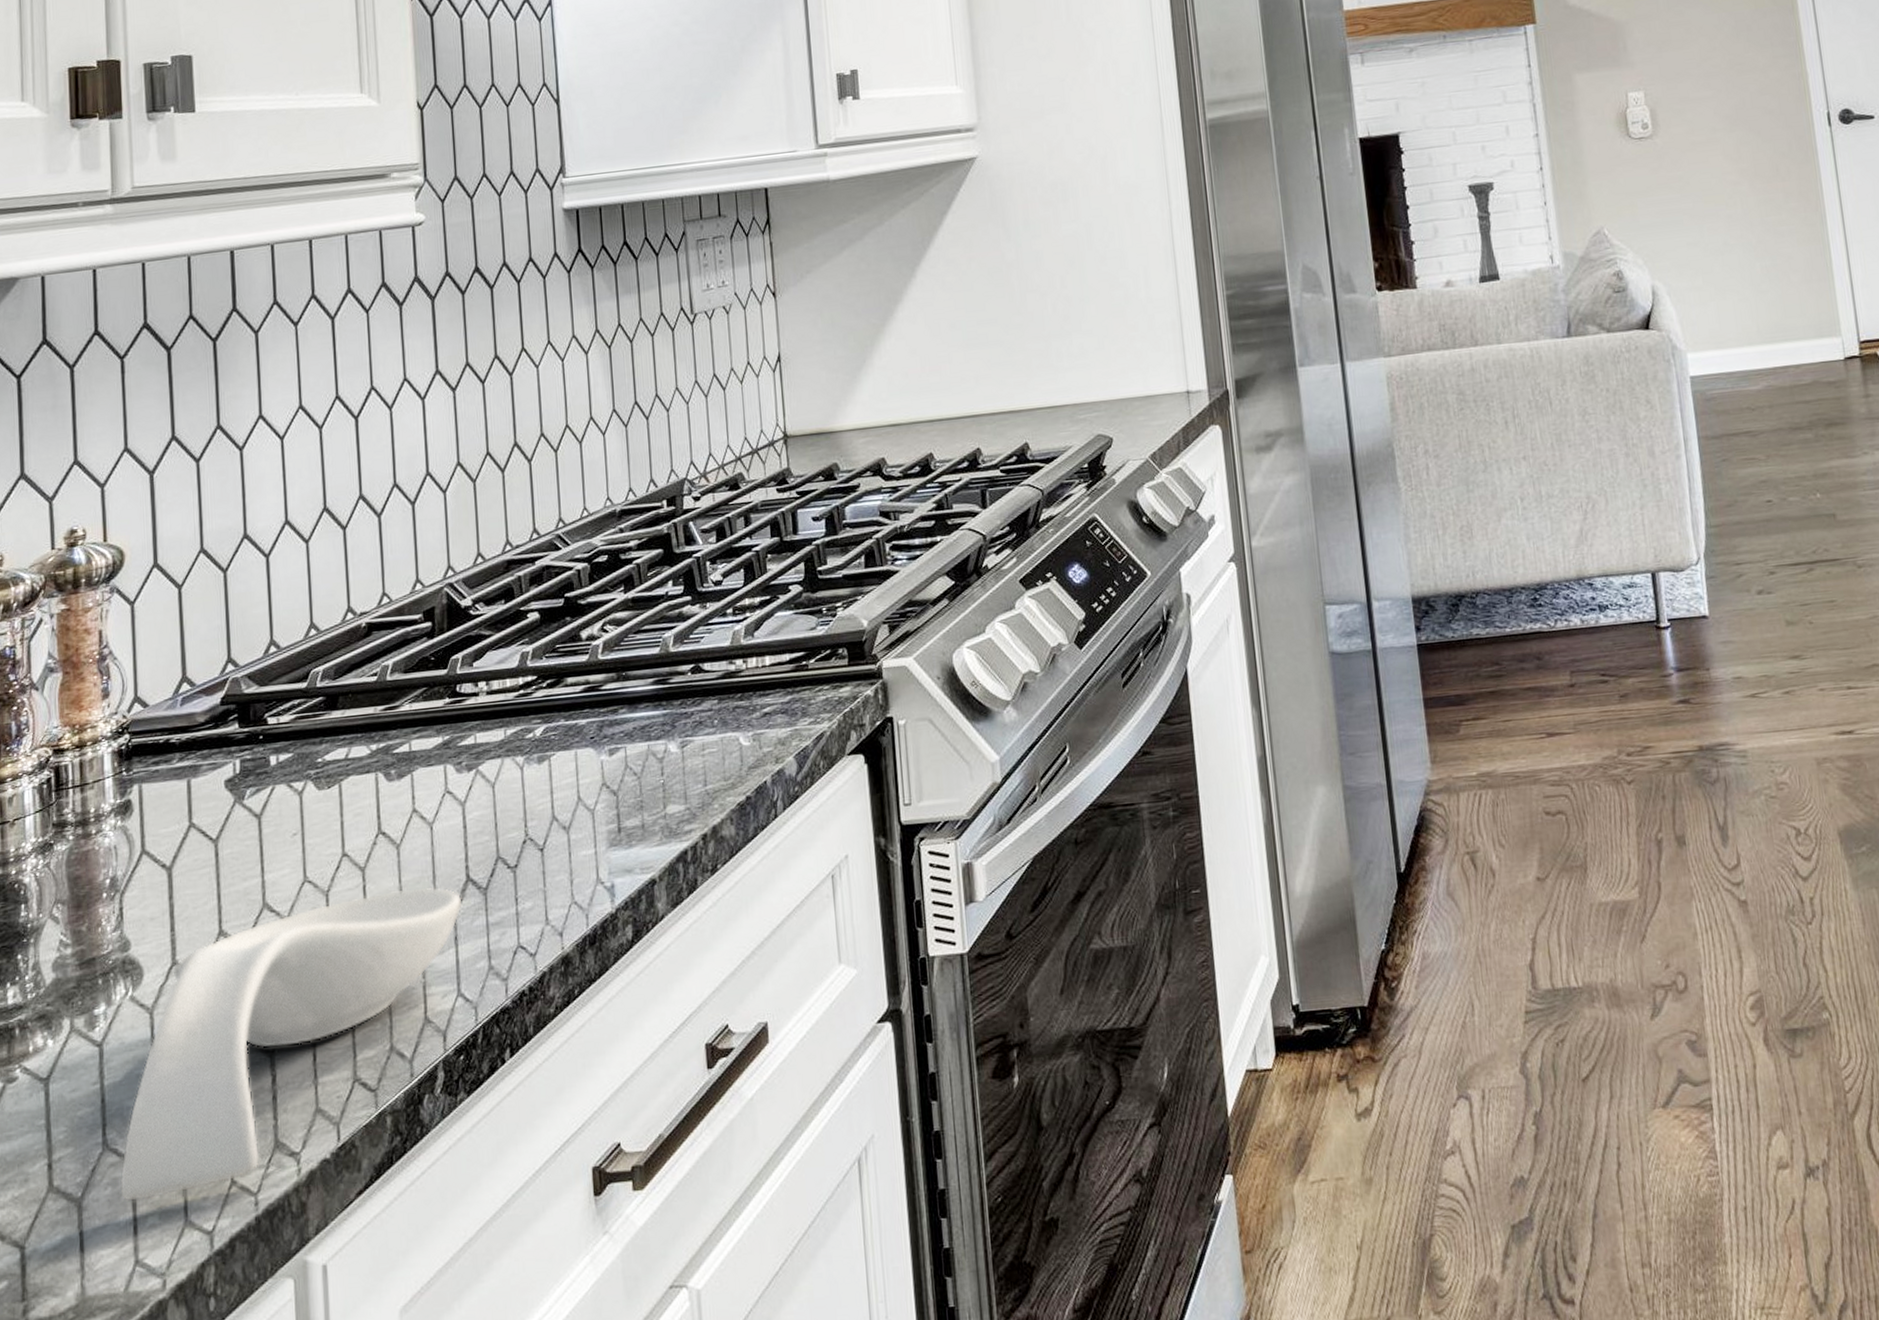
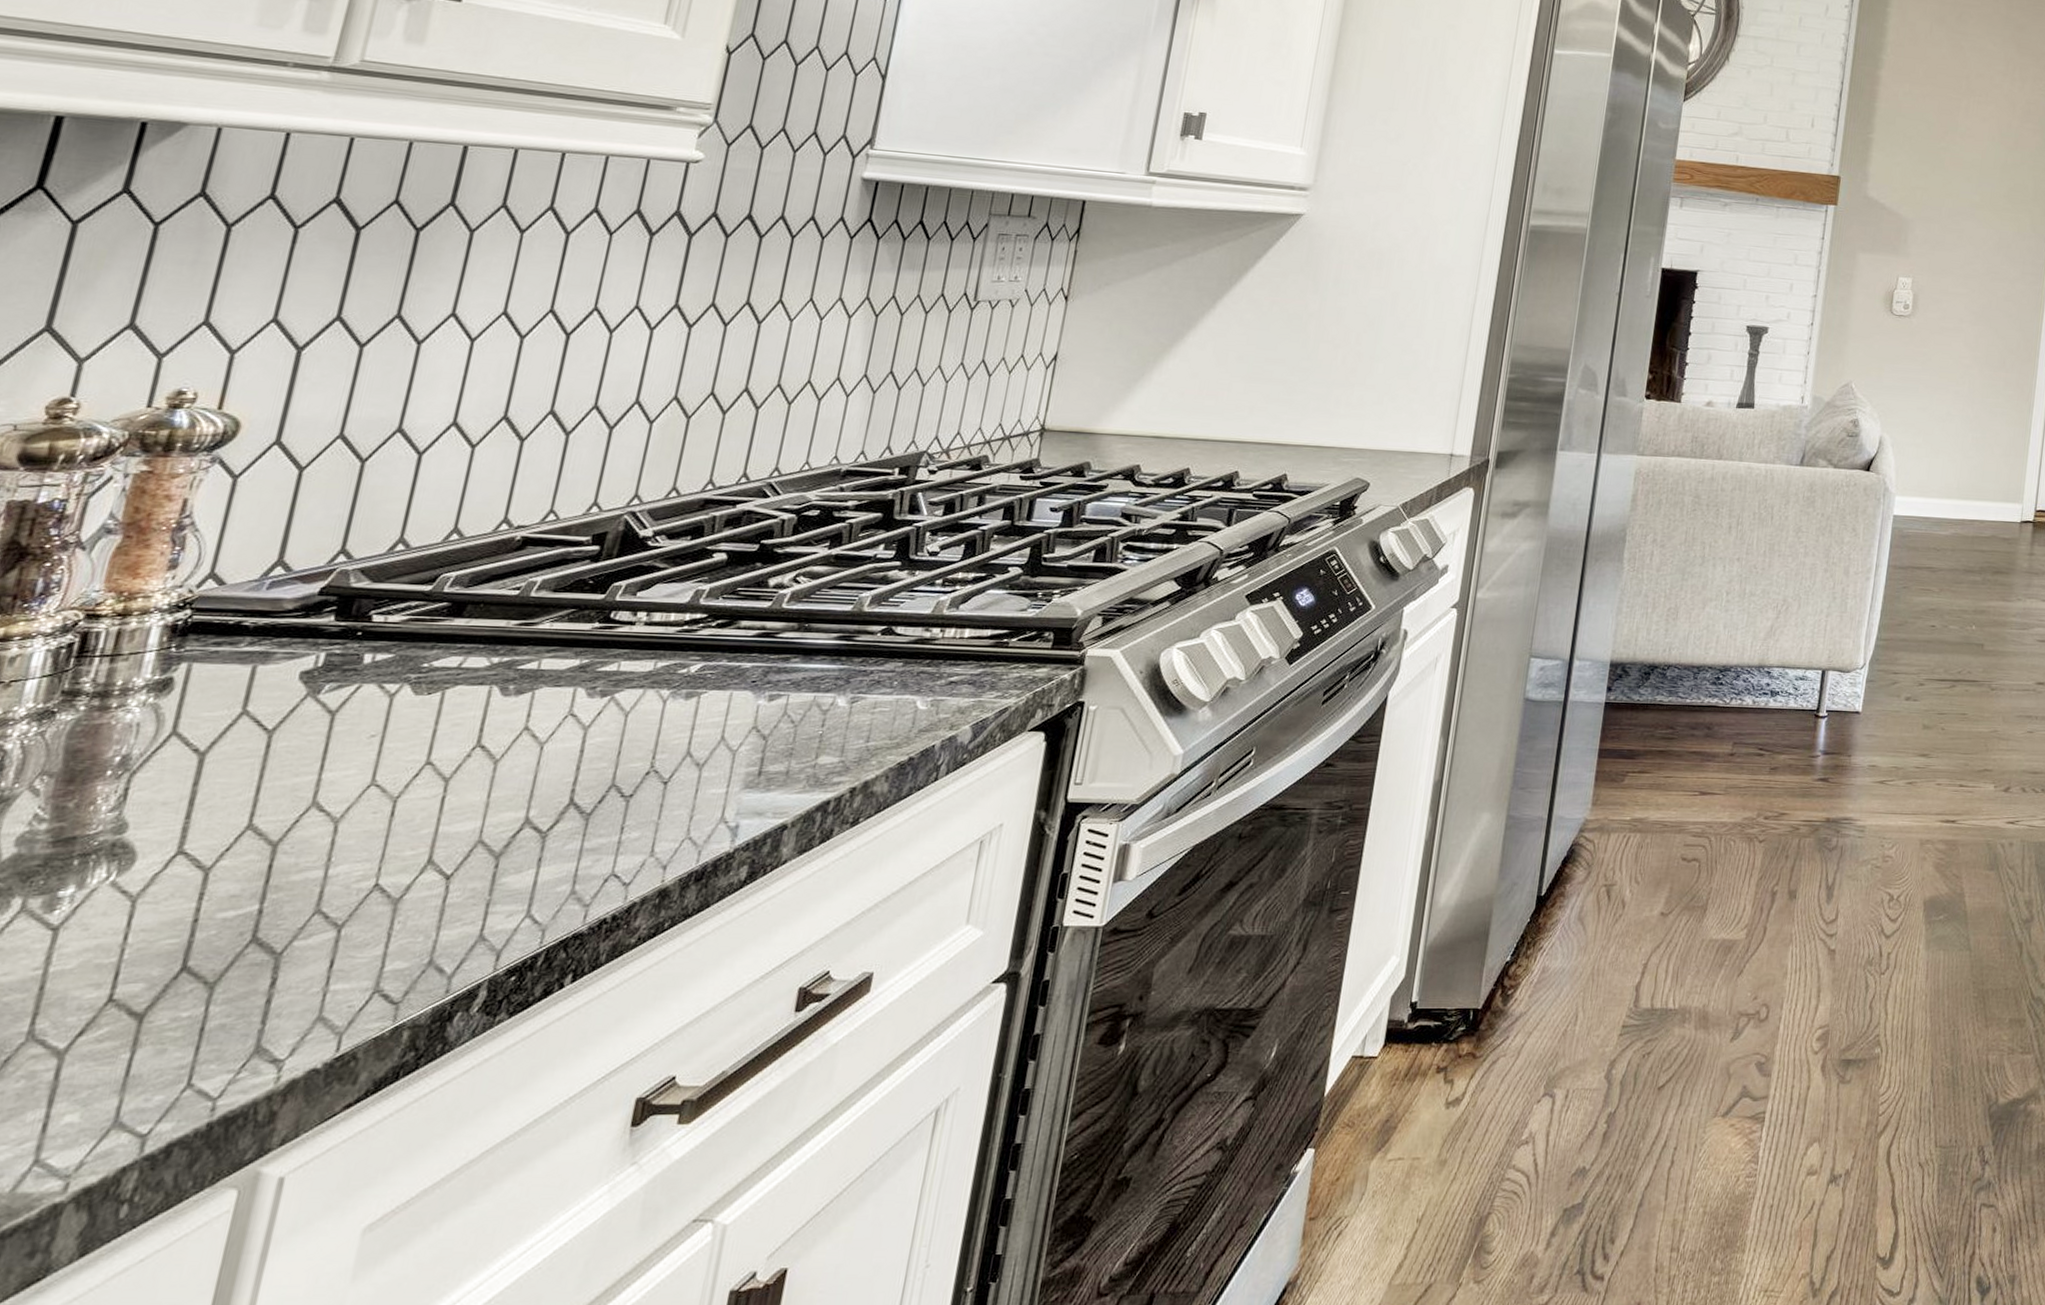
spoon rest: present [119,886,463,1203] -> none [34,804,559,1098]

